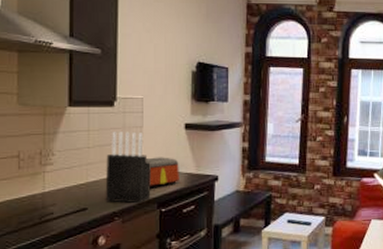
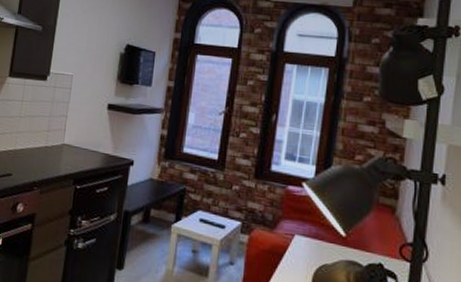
knife block: present [105,131,152,204] -> none [28,104,74,177]
toaster: present [145,157,179,187] -> none [67,133,98,163]

